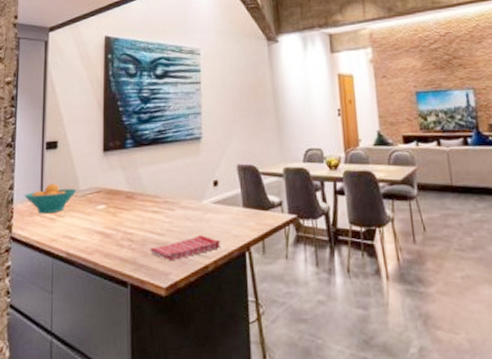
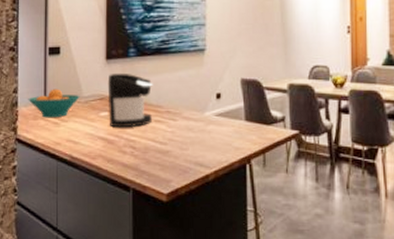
coffee maker: none [105,164,150,221] -> present [107,73,153,128]
dish towel: present [150,235,220,262] -> none [152,146,221,170]

